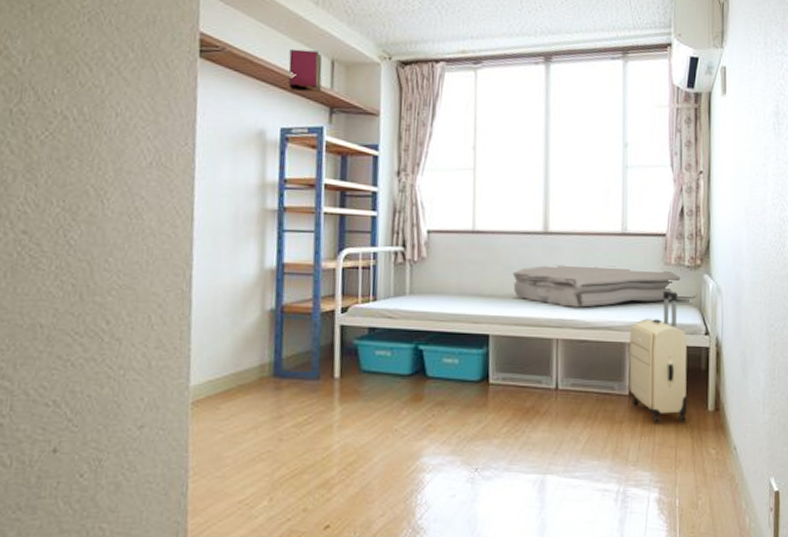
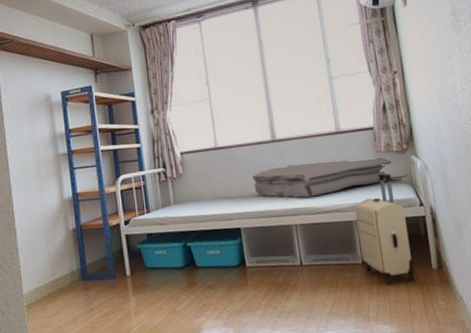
books: present [288,48,323,93] -> none [59,29,86,63]

